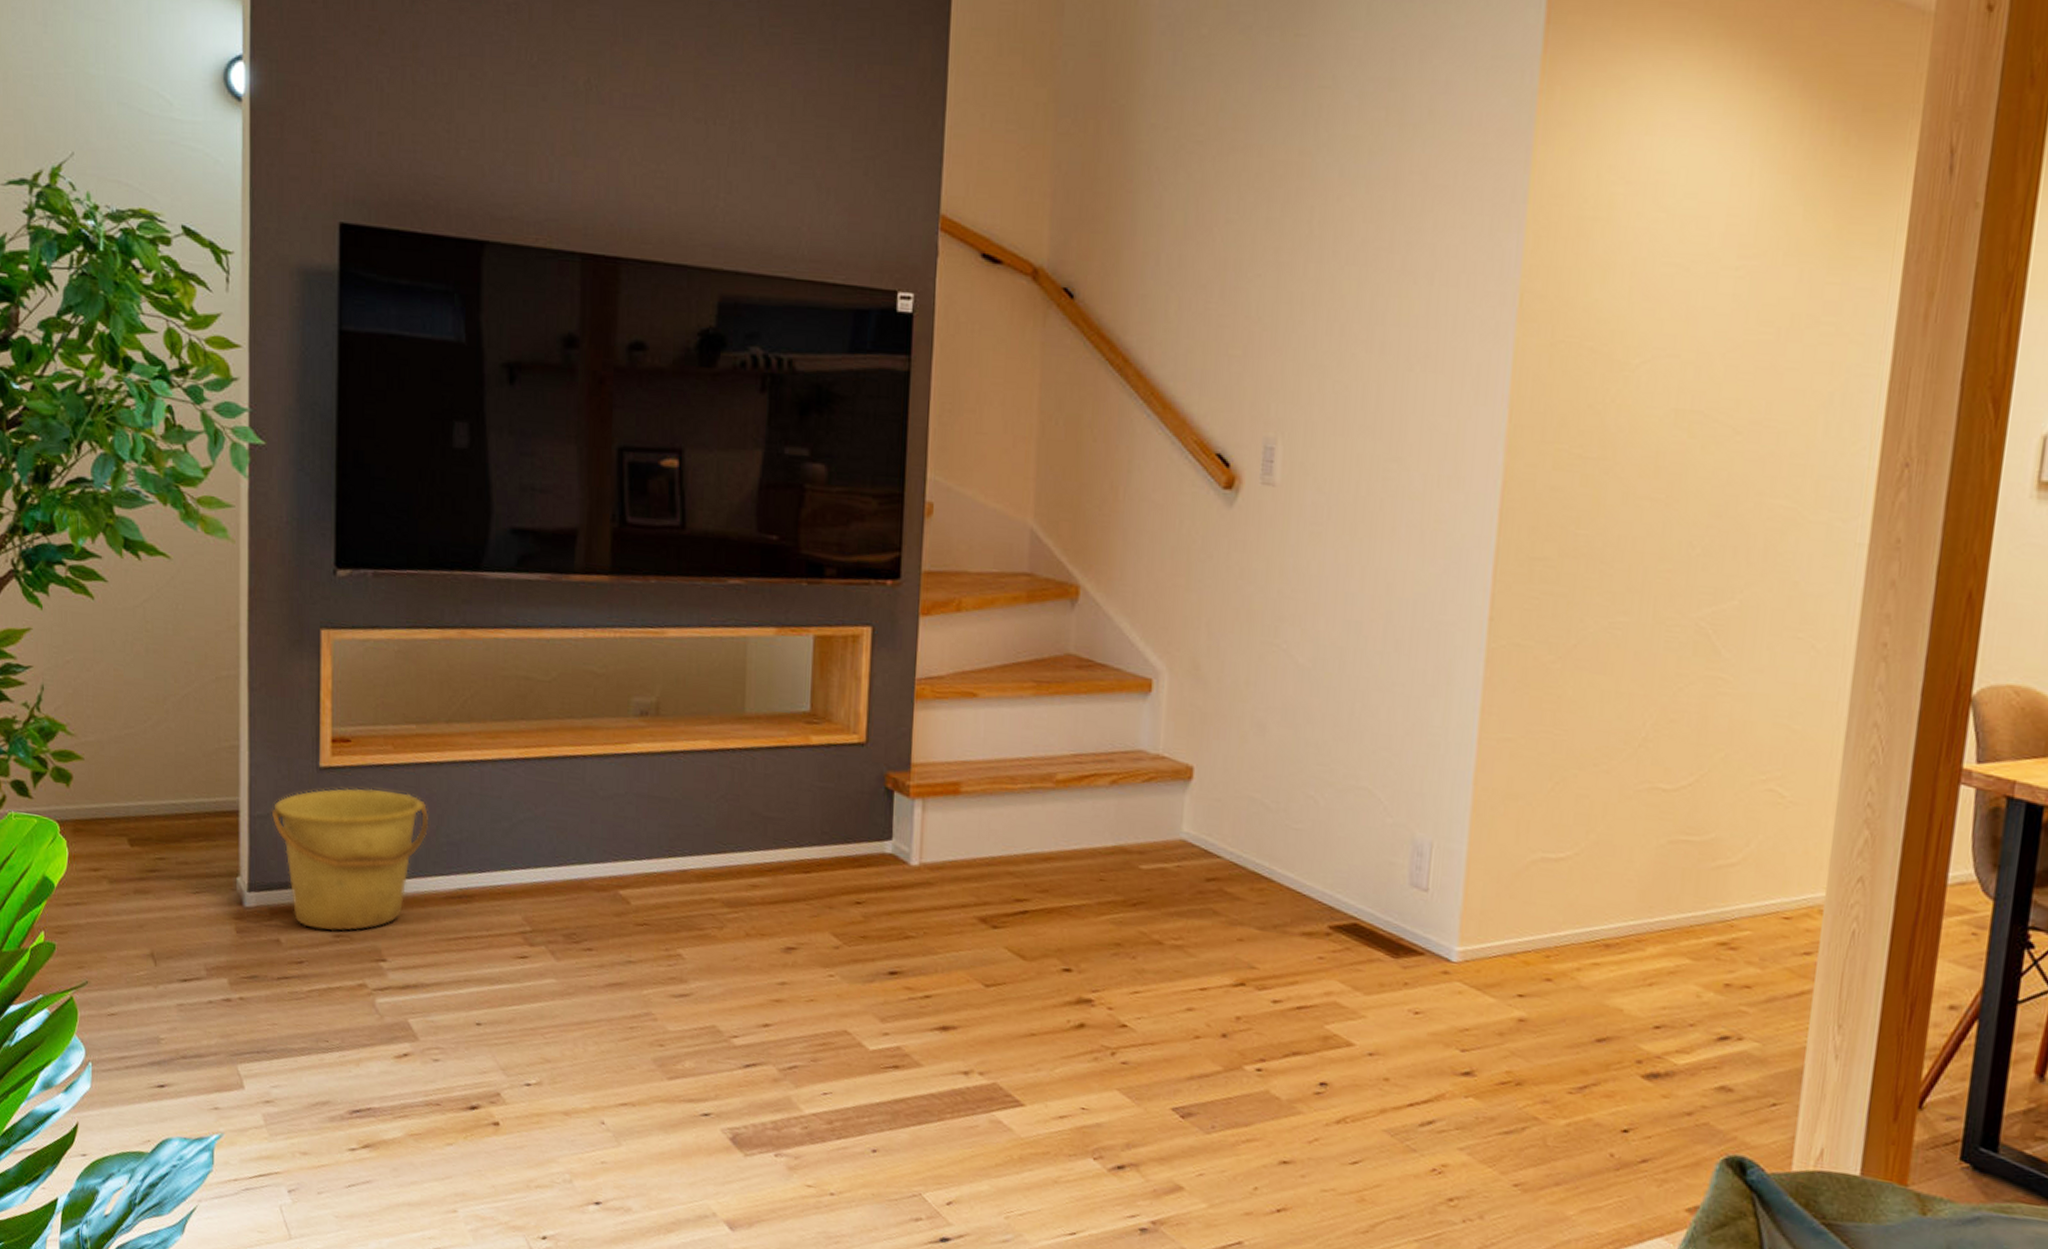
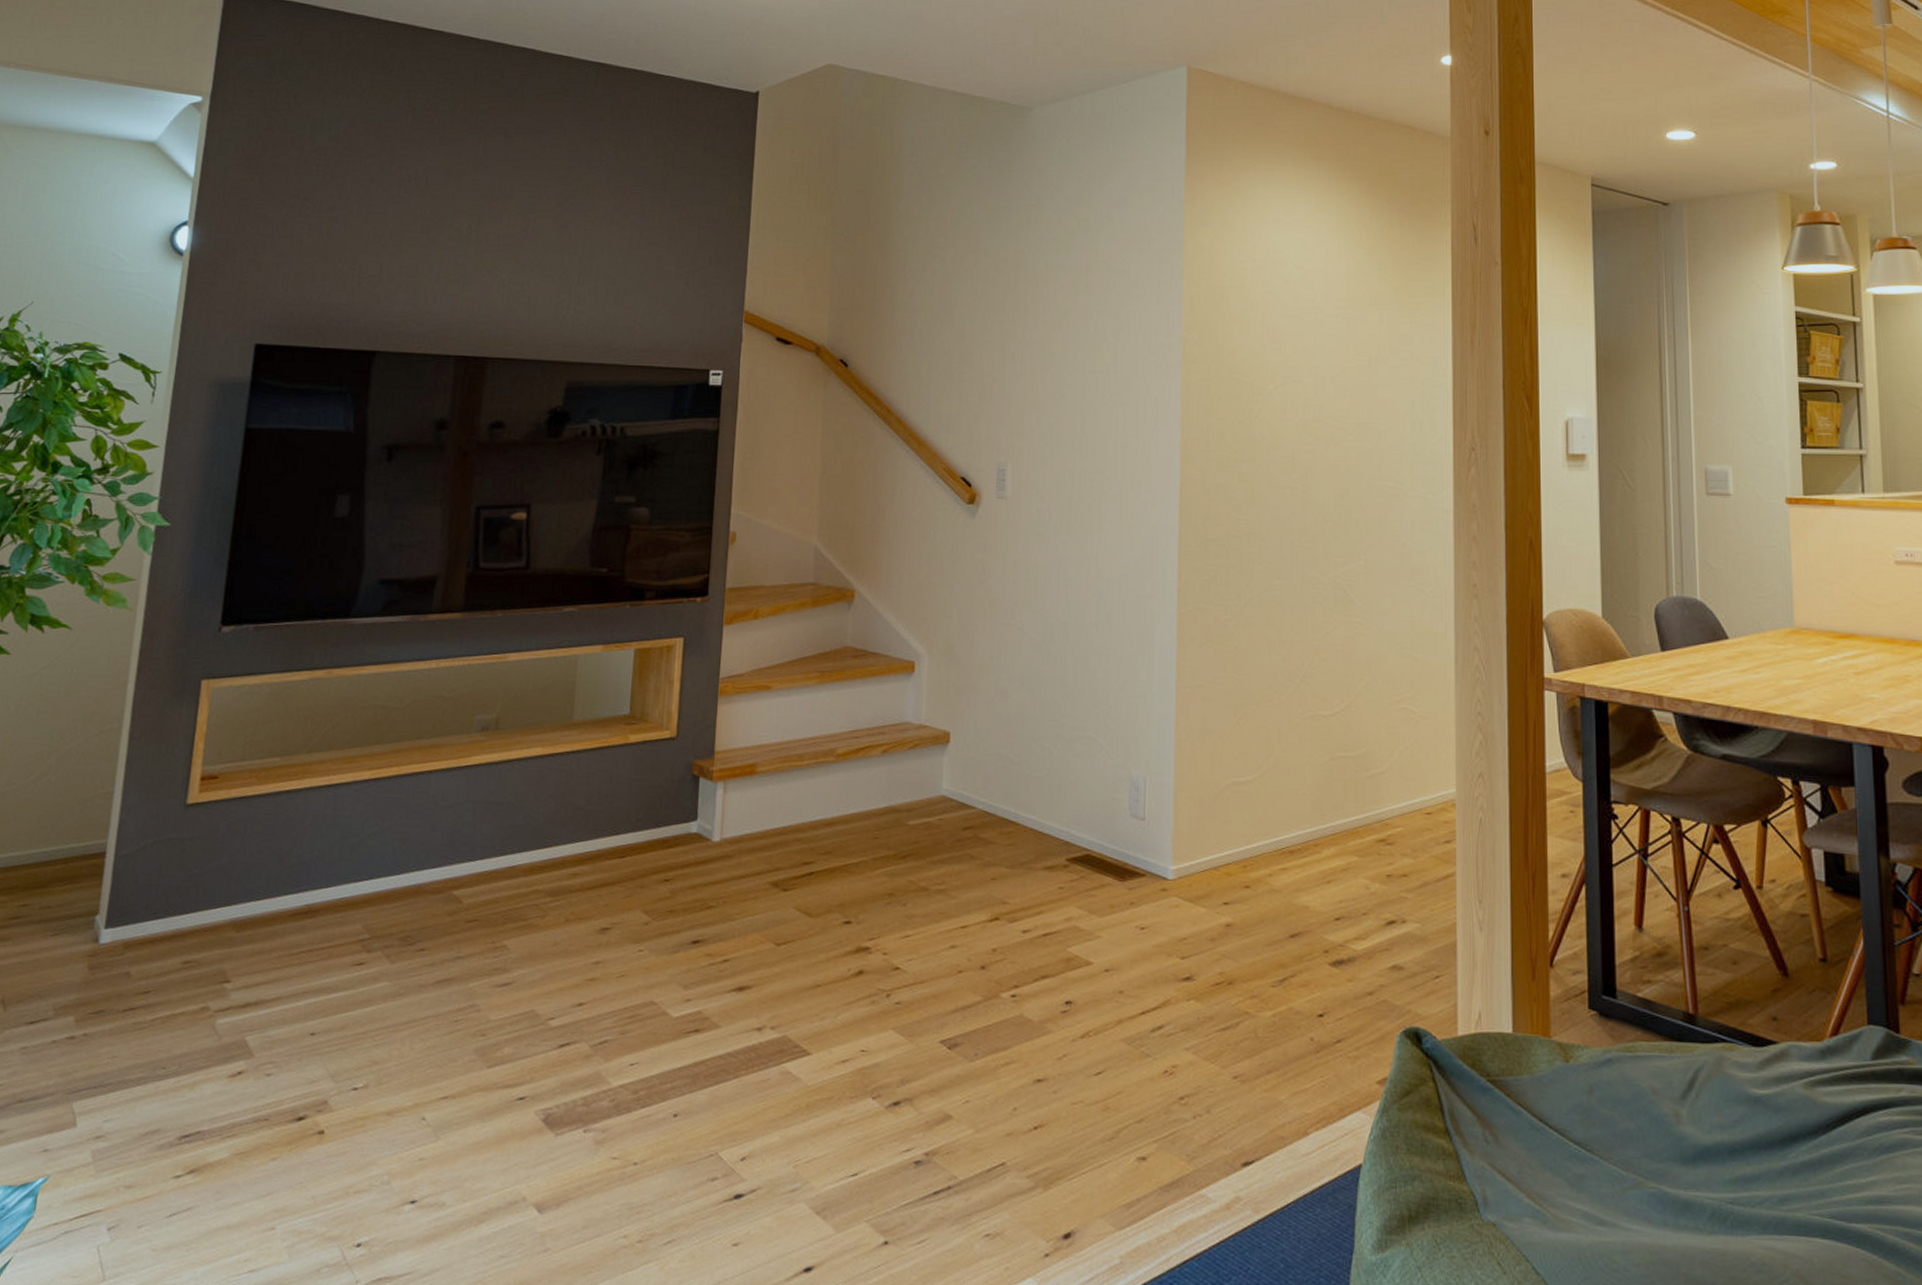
bucket: present [271,788,429,932] -> none [135,819,284,959]

